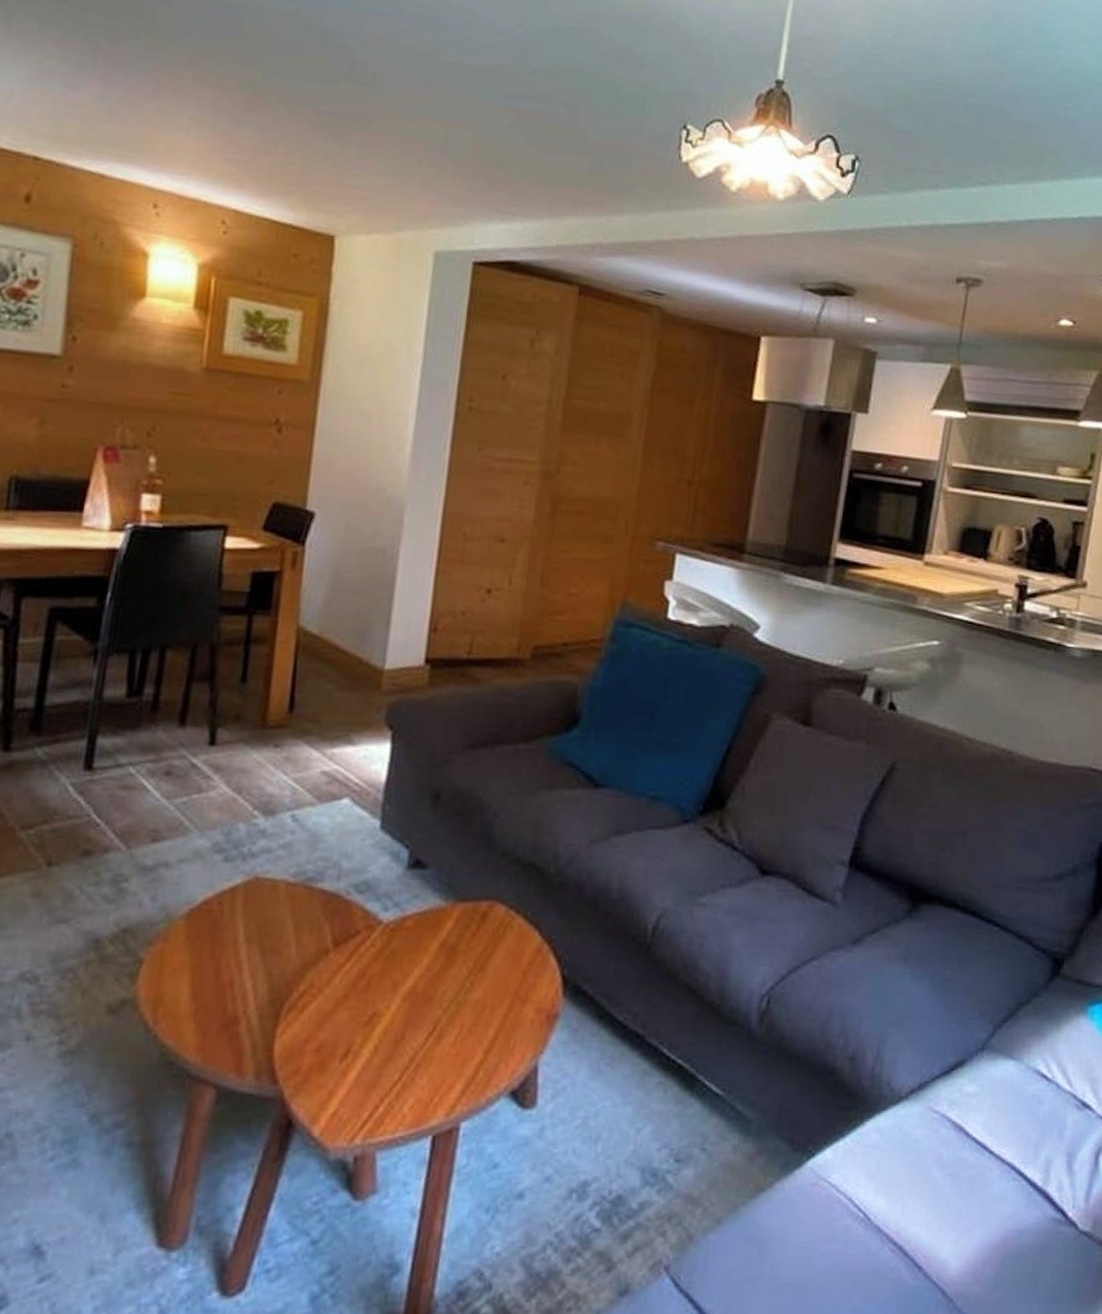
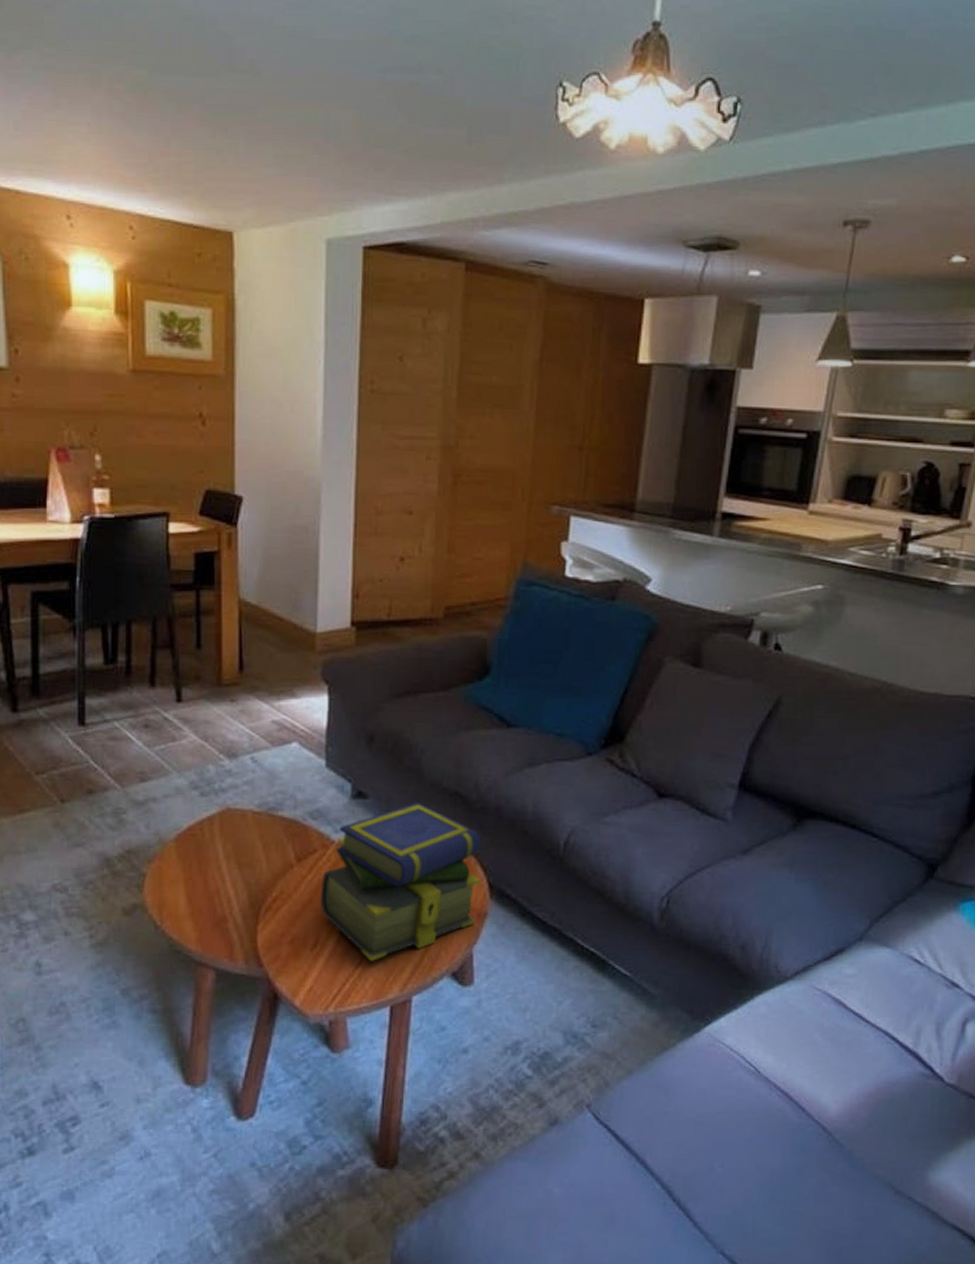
stack of books: none [357,875,556,1076] -> present [320,803,481,961]

